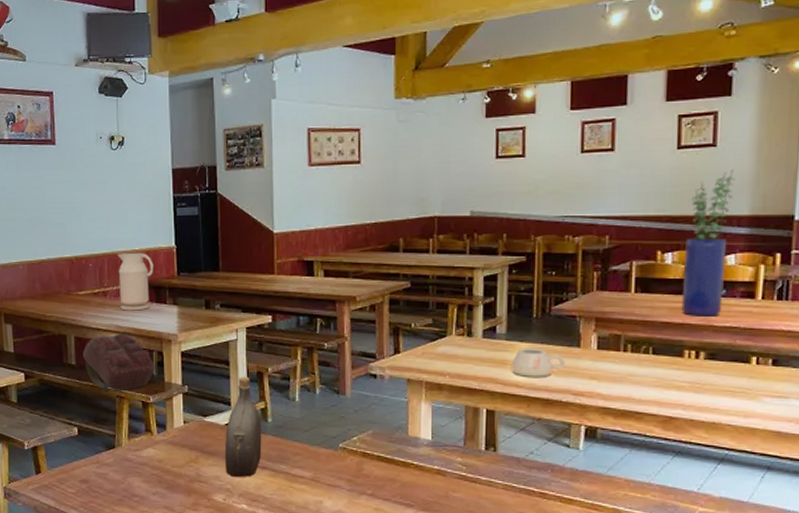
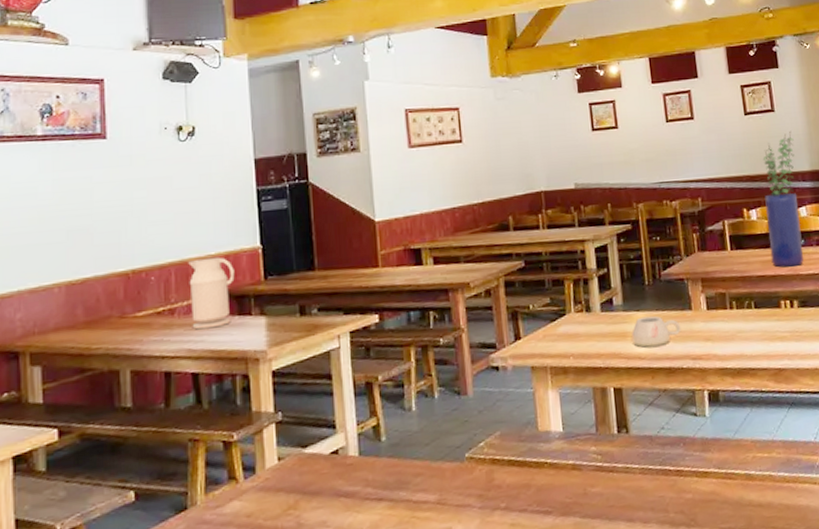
backpack: present [83,333,155,391] -> none [142,356,239,436]
water jug: present [225,377,262,478] -> none [331,390,376,519]

